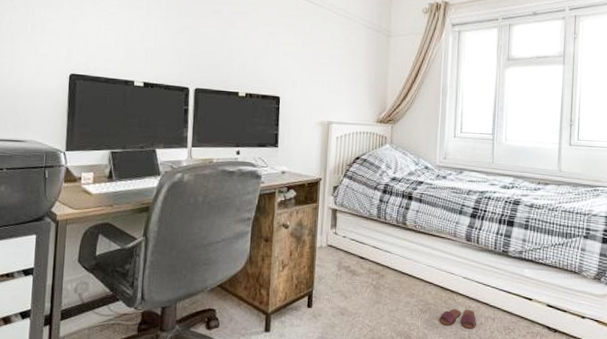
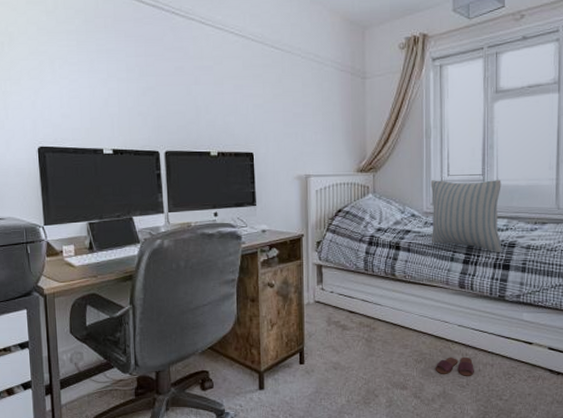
pillow: none [441,136,509,209] -> present [430,180,502,252]

